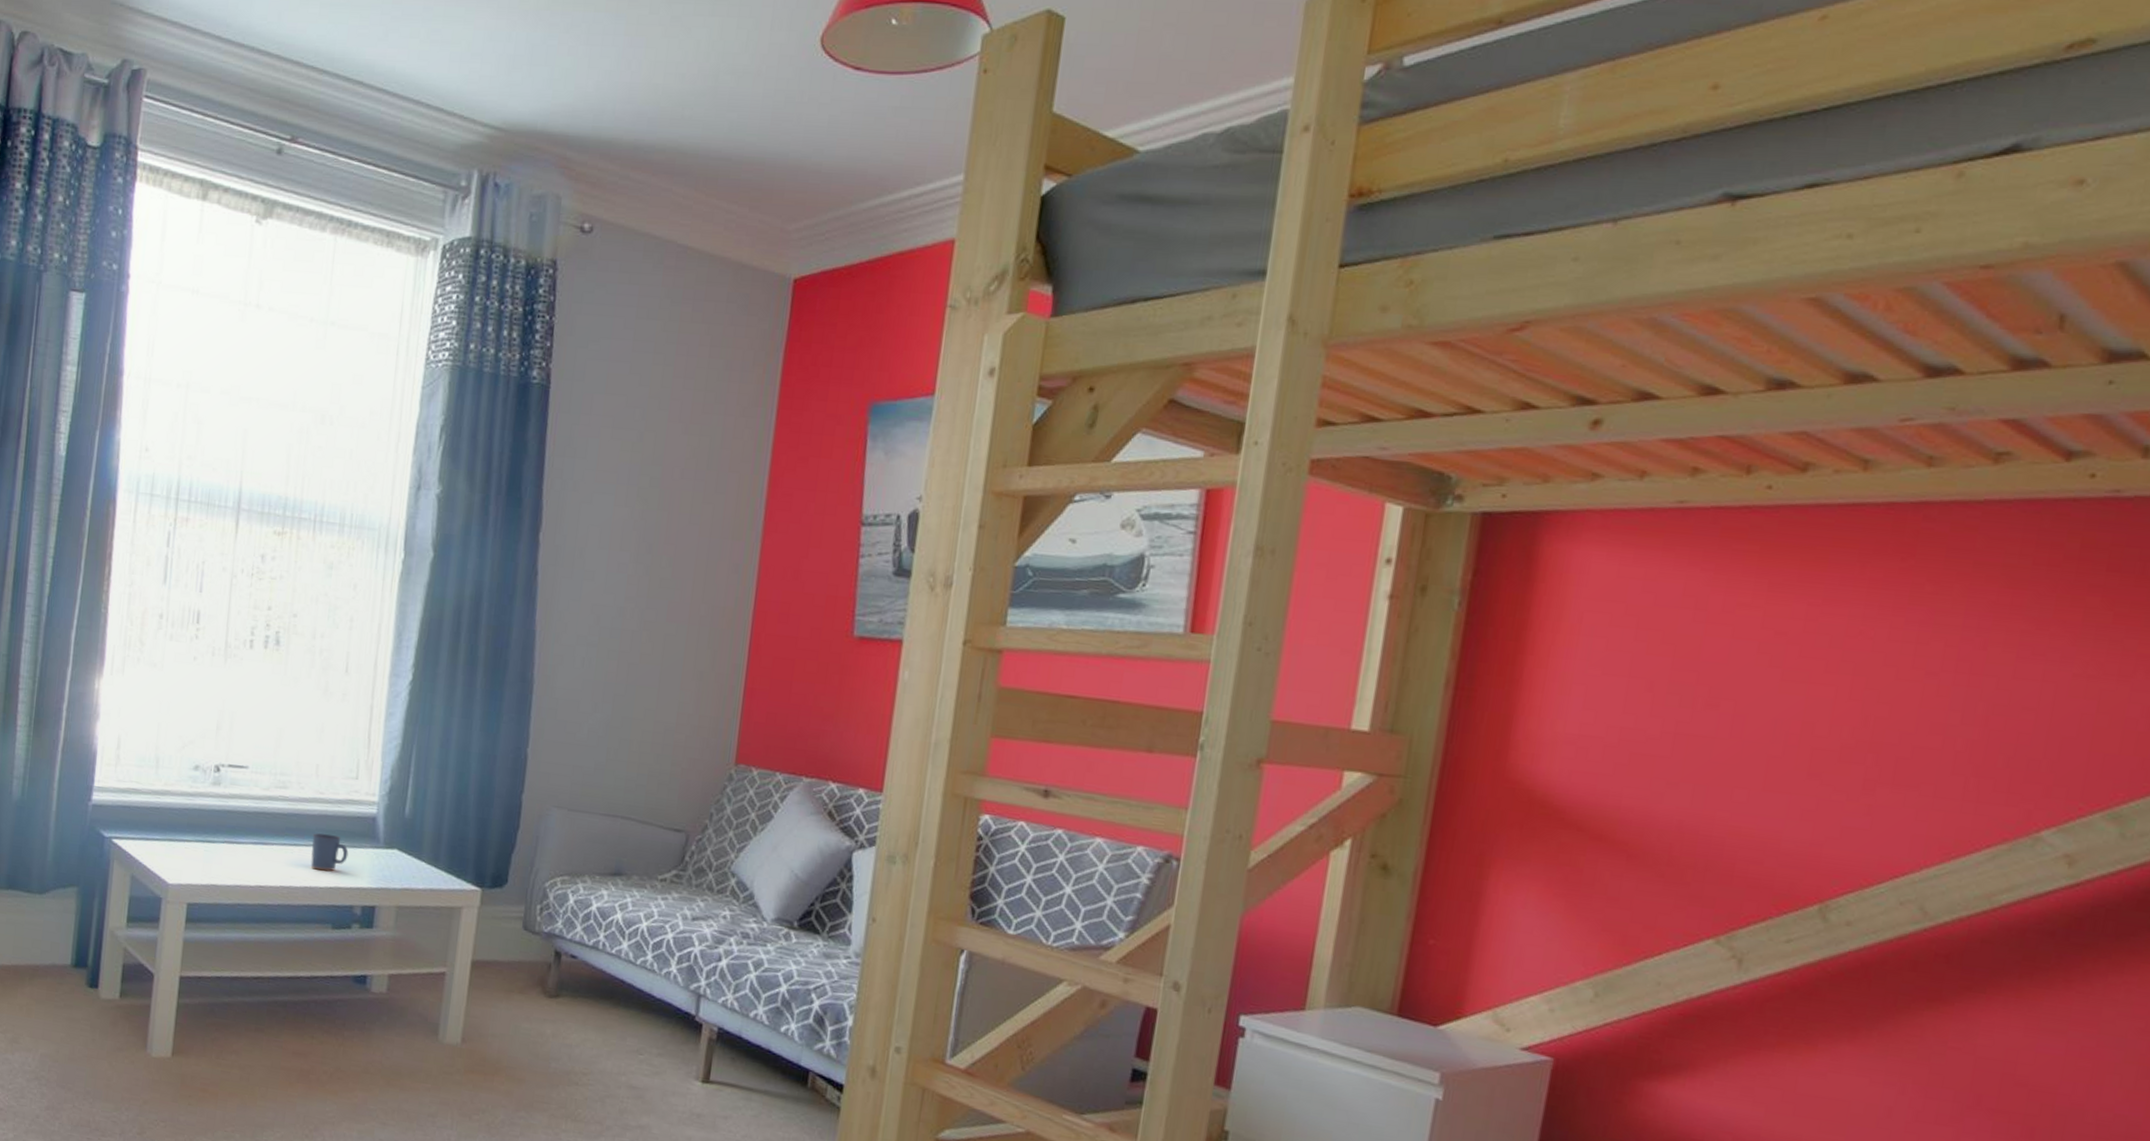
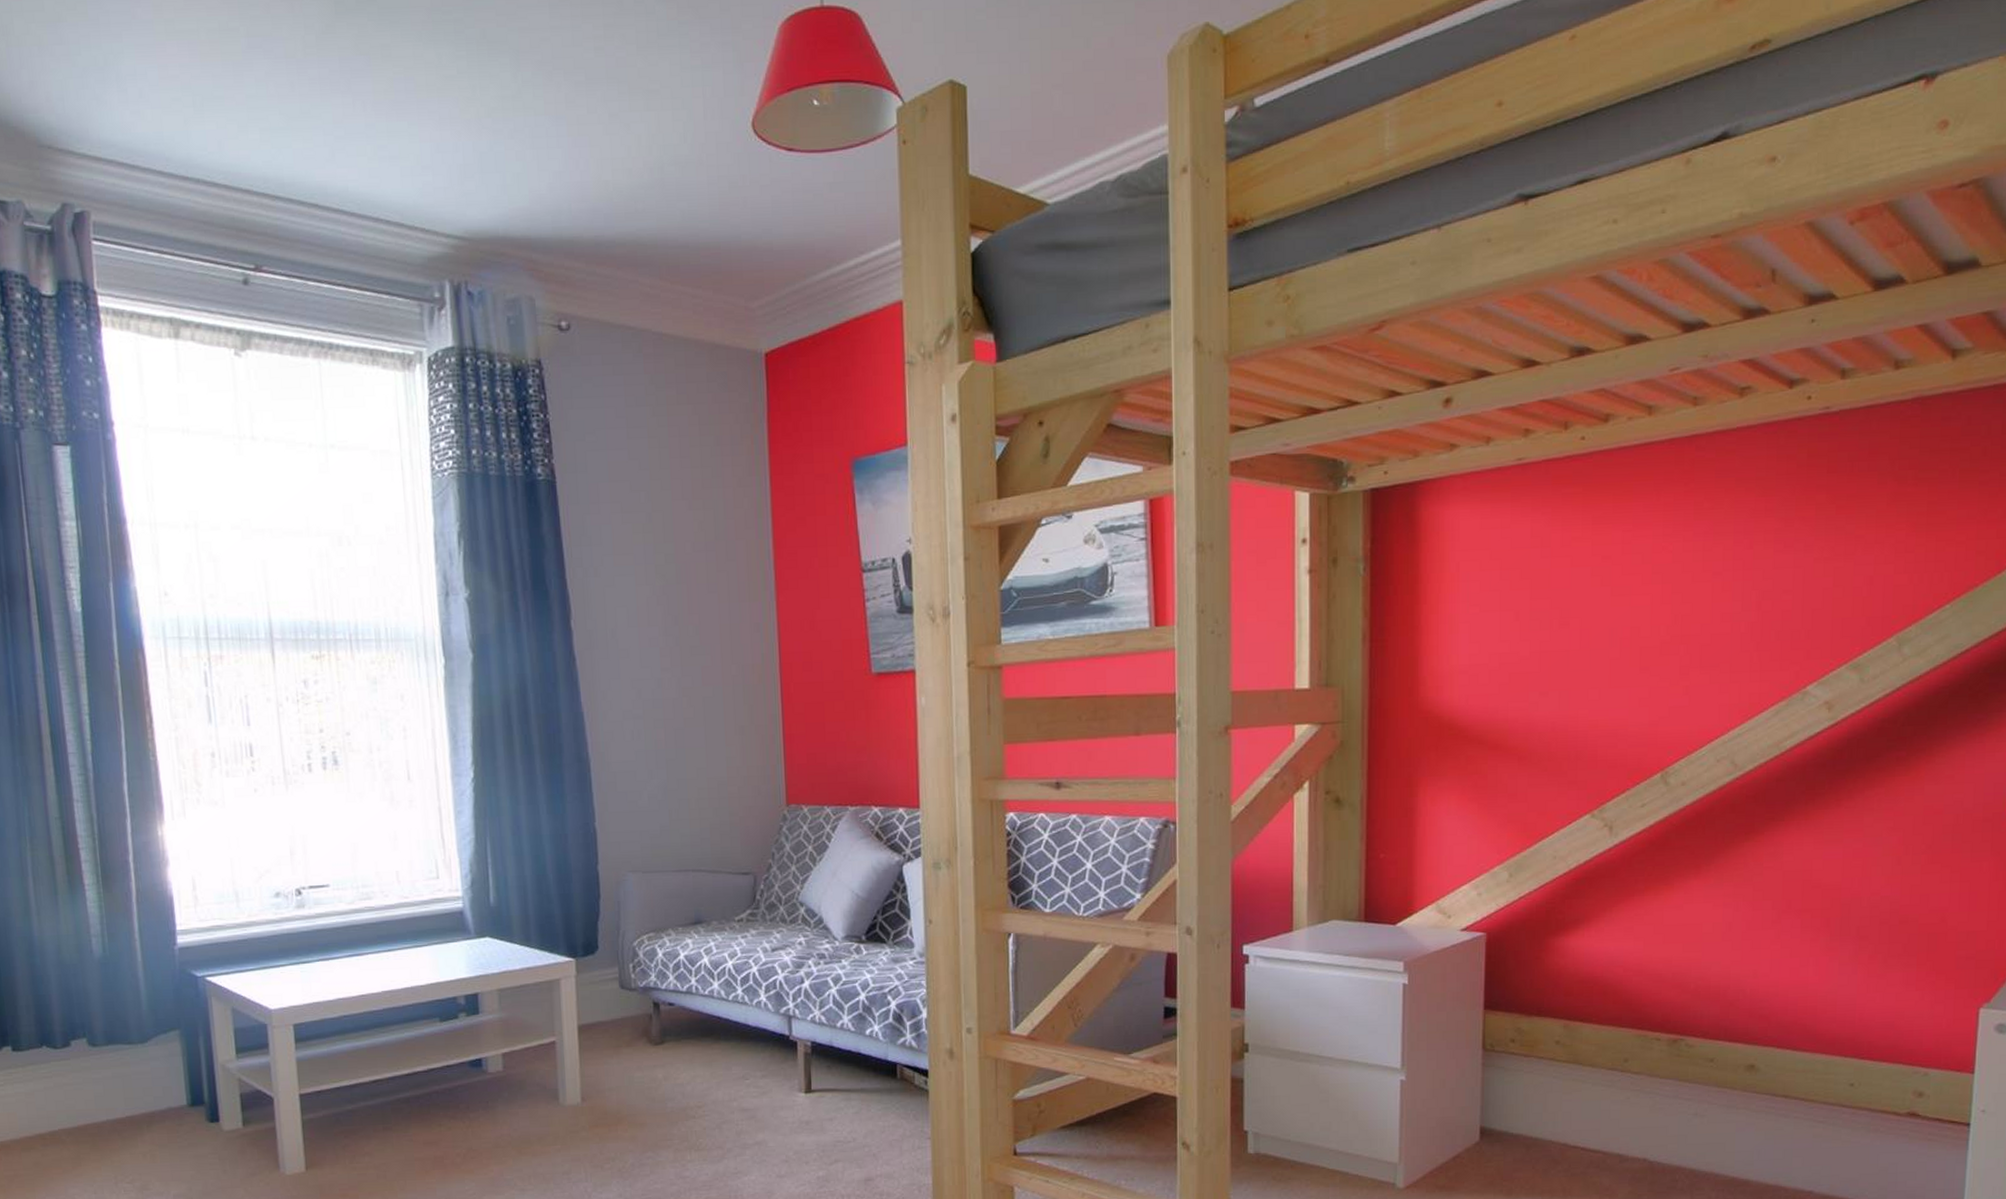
mug: present [310,833,349,871] -> none [404,934,443,970]

